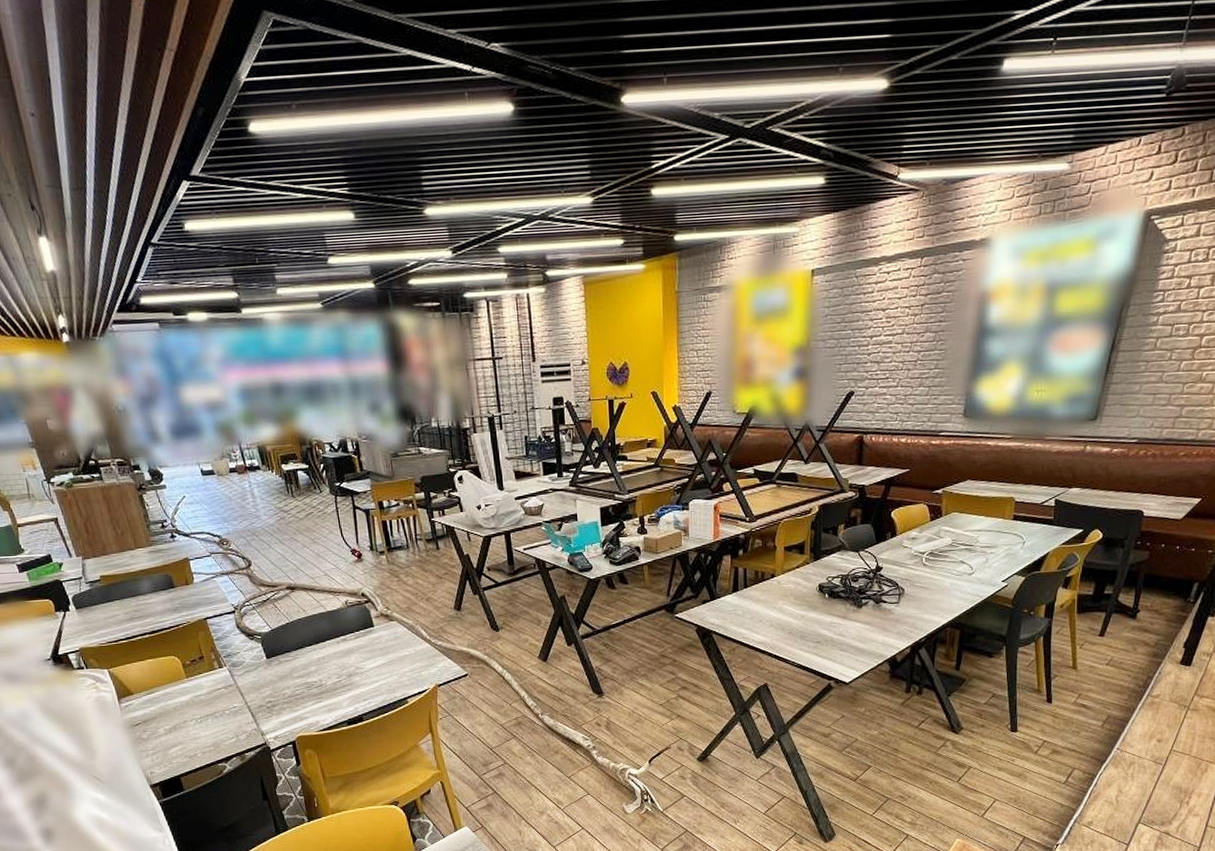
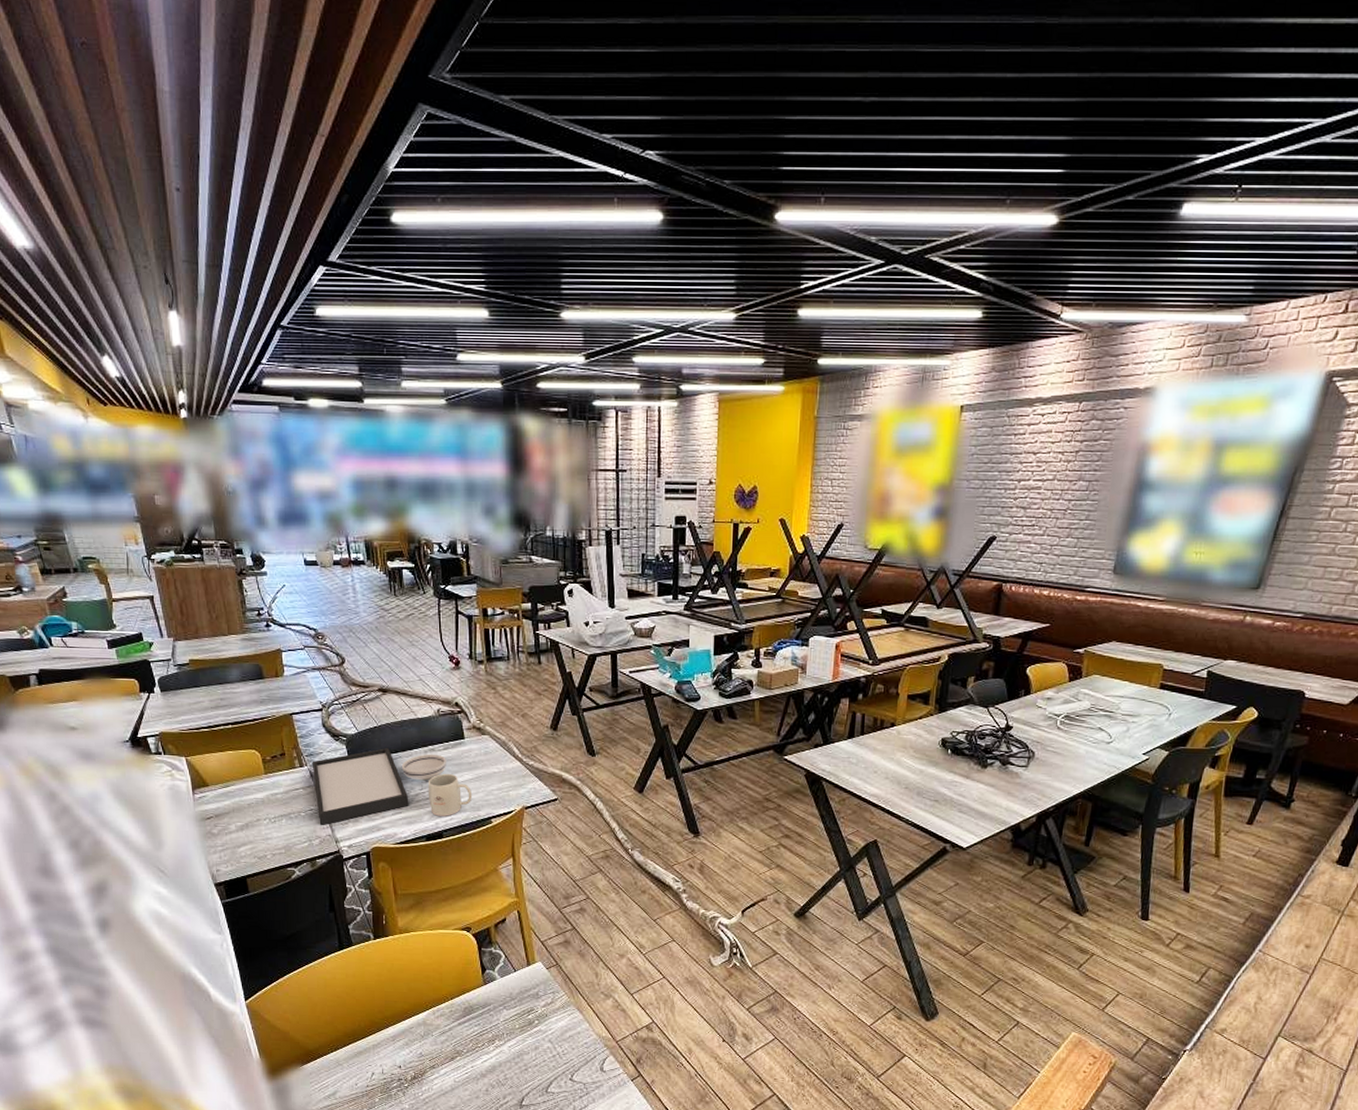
tray: none [230,641,328,722] -> present [311,747,409,826]
bowl: none [316,643,360,670] -> present [401,753,446,781]
mug: none [343,660,387,701] -> present [428,773,473,816]

